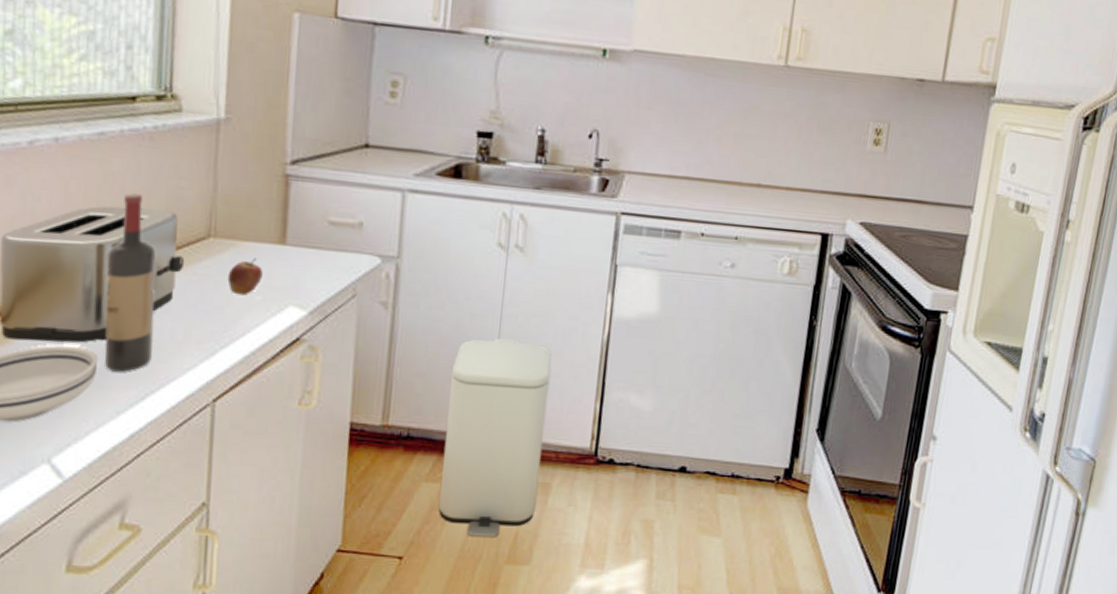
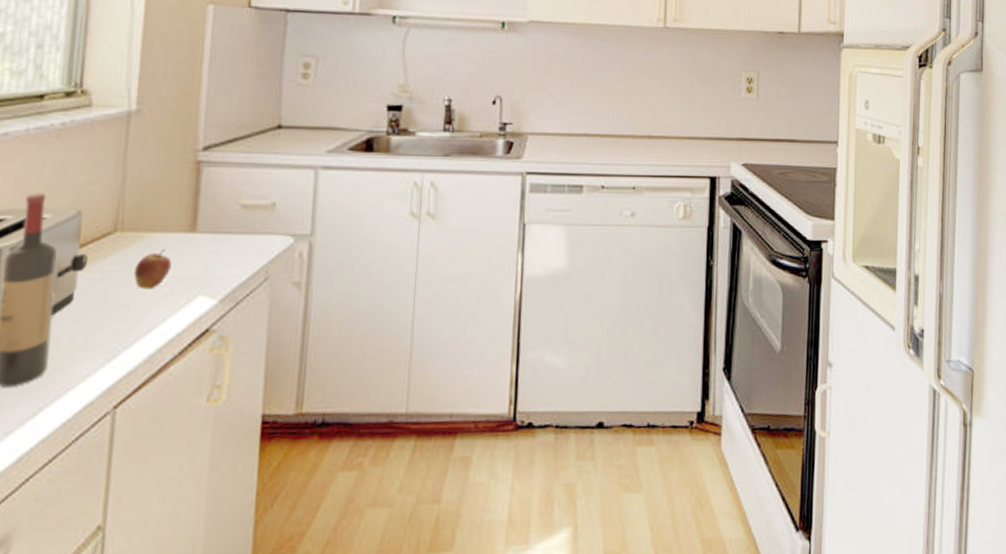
pedal bin: present [438,339,552,539] -> none [355,309,467,527]

